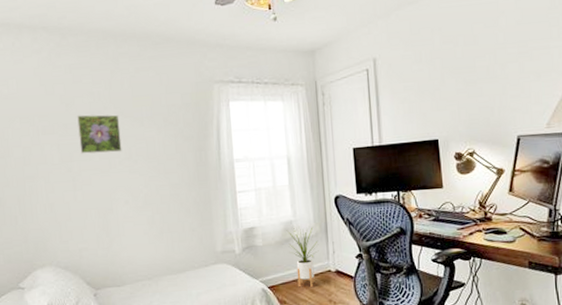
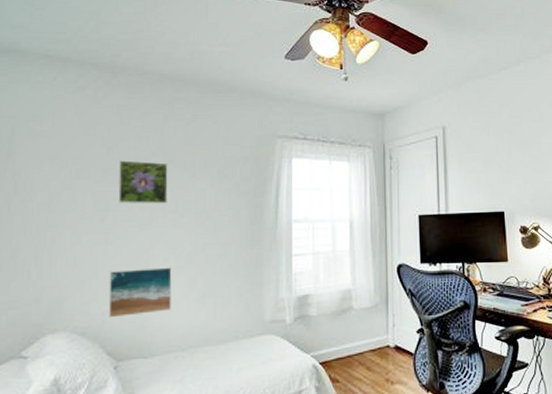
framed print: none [80,208,135,254] -> present [108,267,172,318]
house plant: present [287,227,319,287] -> none [345,297,378,364]

